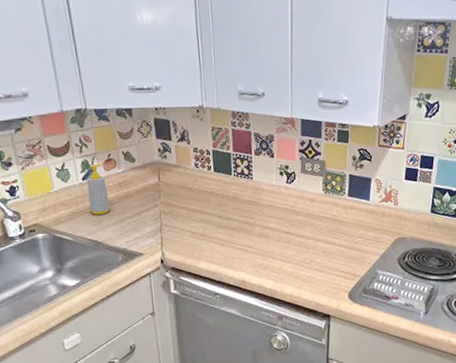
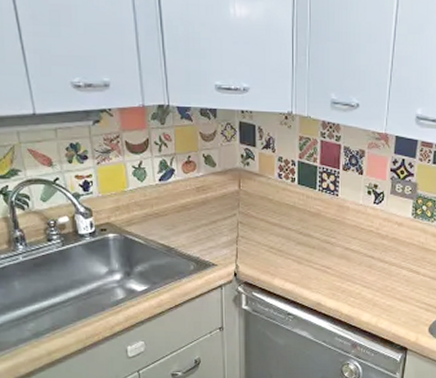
soap bottle: present [86,162,110,215] -> none [163,164,186,219]

